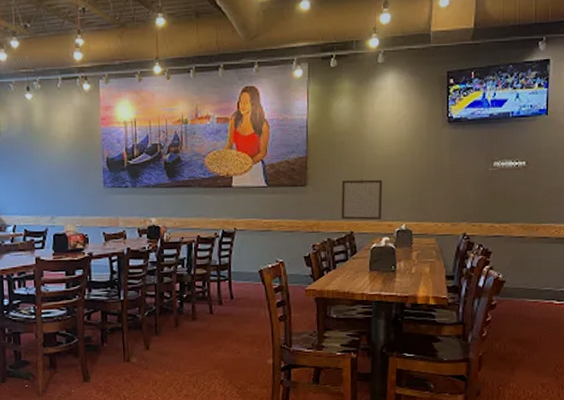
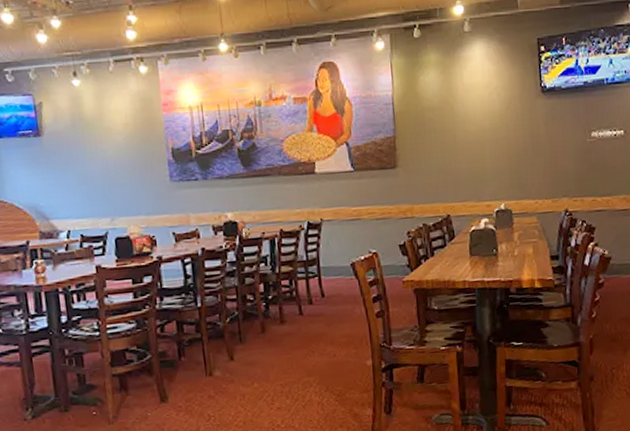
wall art: present [341,179,382,220] -> none [434,156,479,203]

